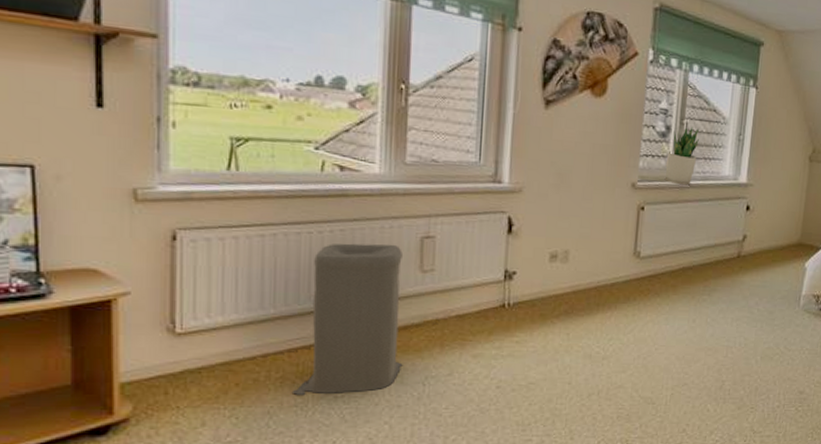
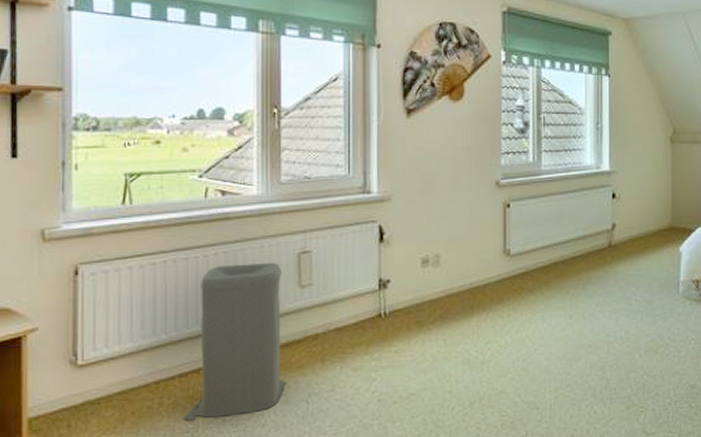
planter: present [664,127,700,186] -> none [527,120,559,179]

